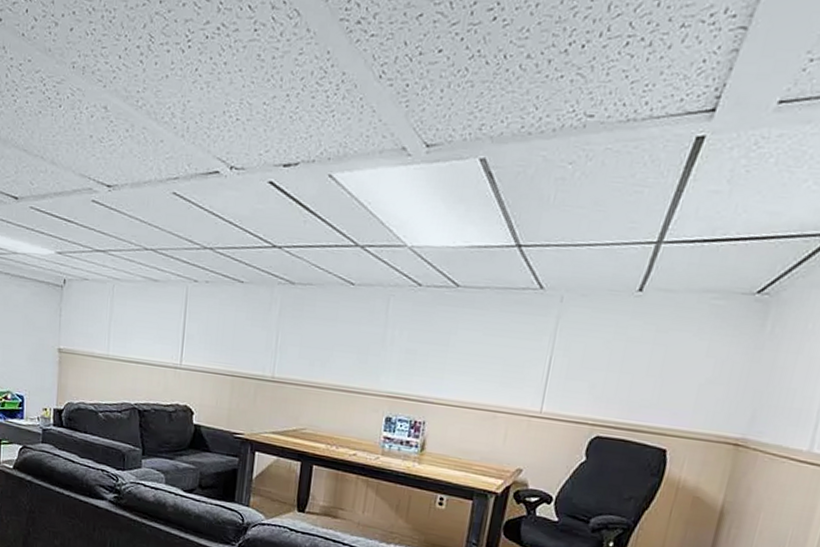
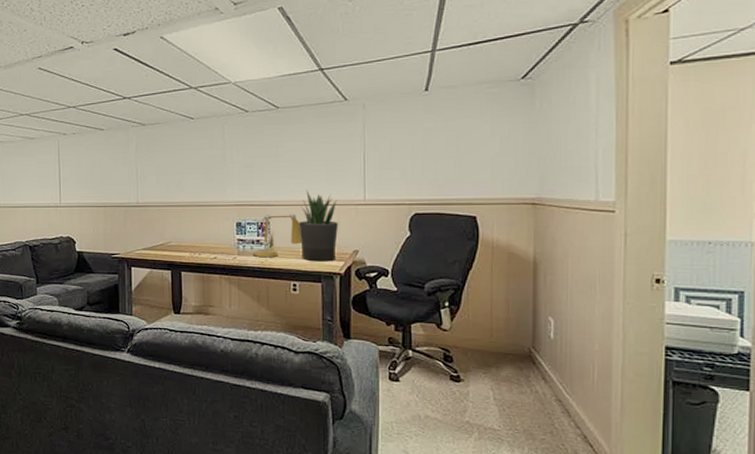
table lamp: none [398,413,461,464] -> present [252,213,301,258]
planter: none [455,390,509,478] -> present [299,190,339,262]

